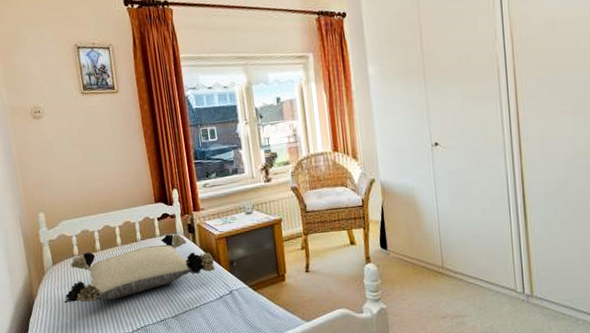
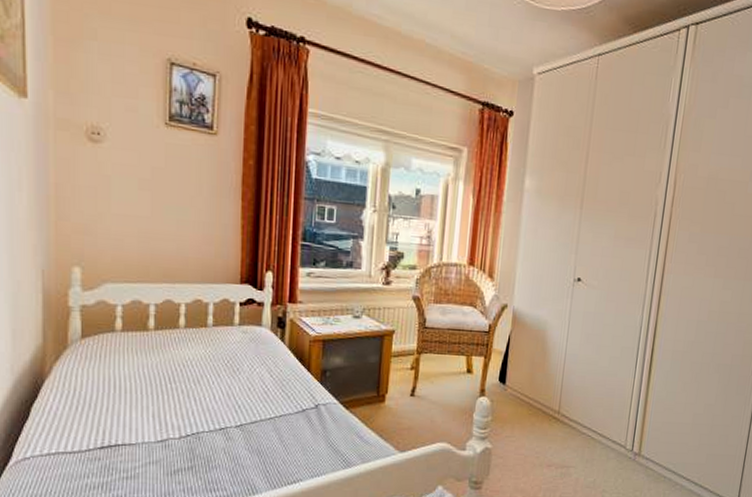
pillow: present [64,233,216,303] -> none [90,325,304,394]

